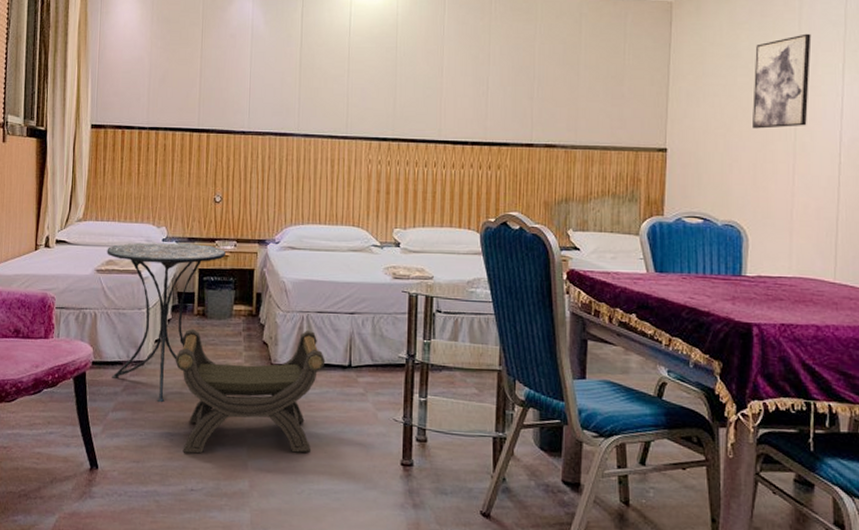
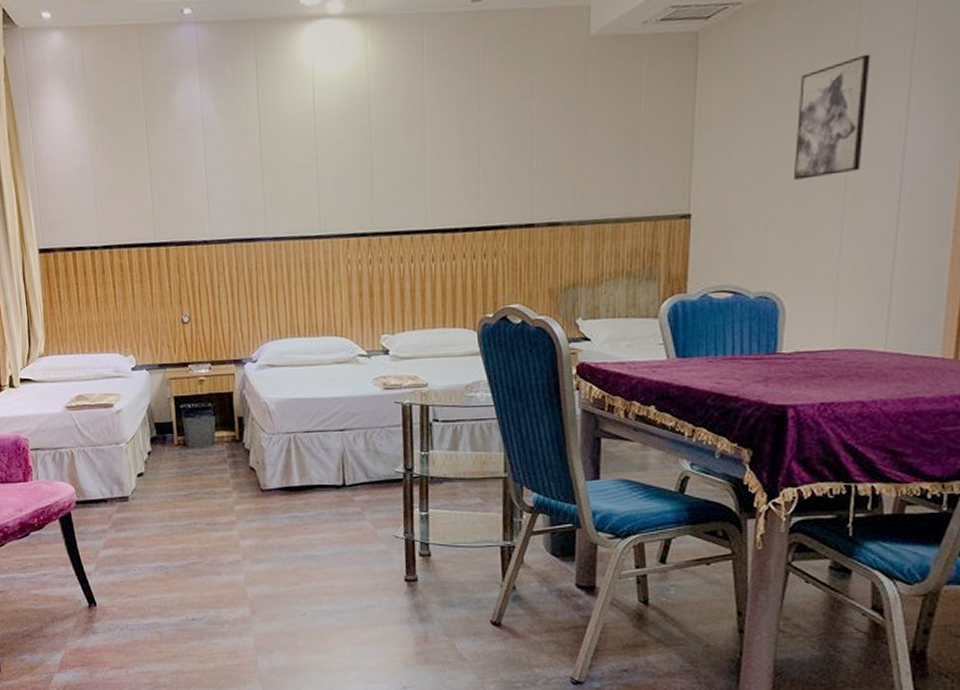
side table: present [107,242,225,403] -> none [74,370,201,537]
stool: present [175,328,326,454] -> none [160,451,318,586]

